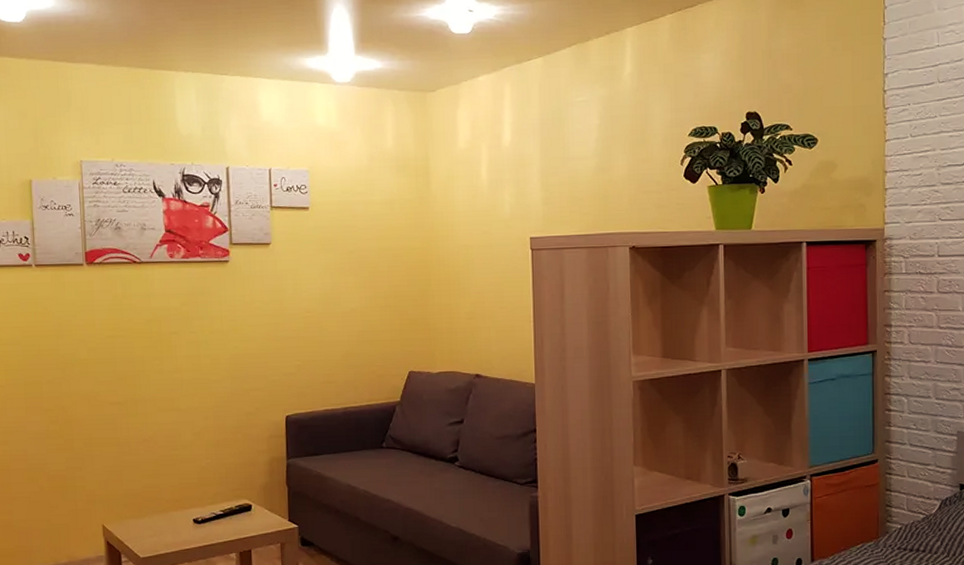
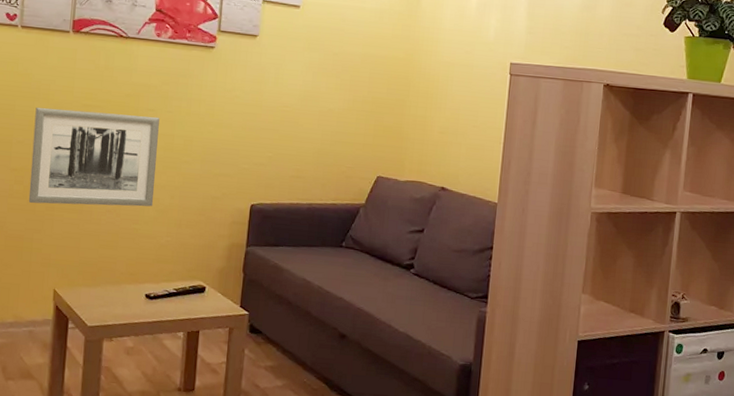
wall art: none [60,339,189,441] -> present [28,107,159,207]

